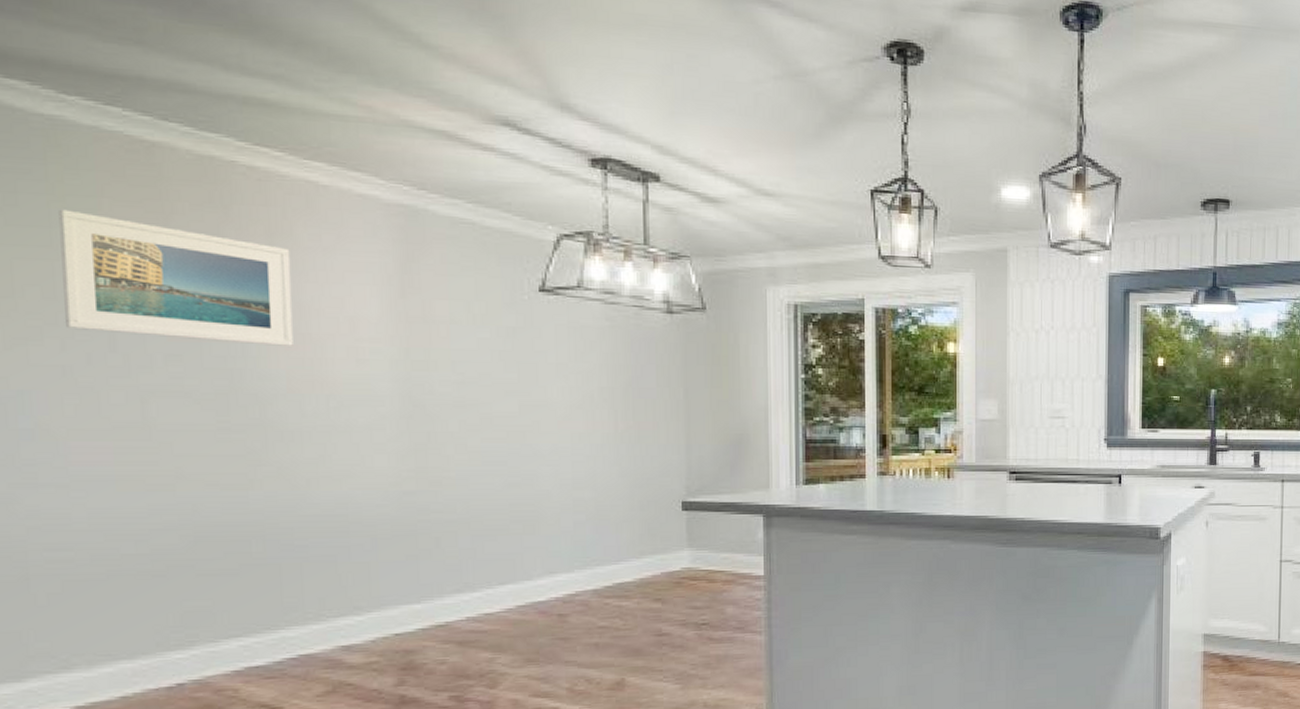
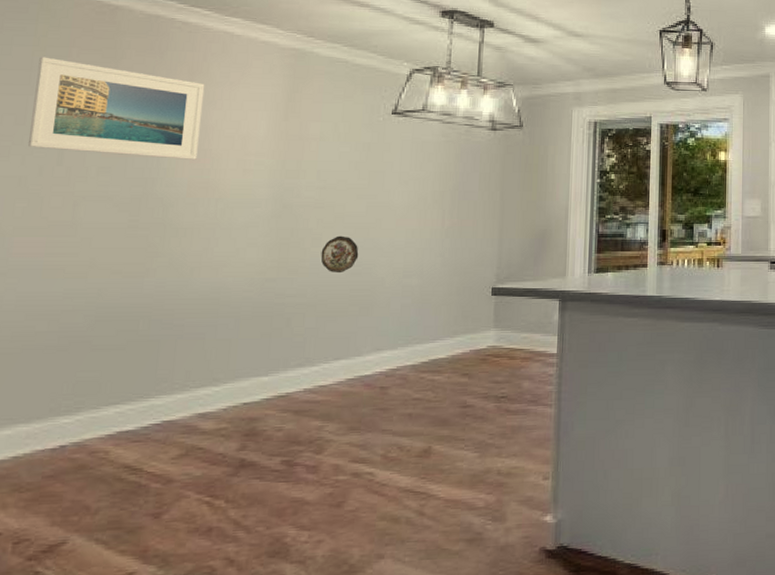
decorative plate: none [468,440,516,485] -> present [320,235,359,274]

